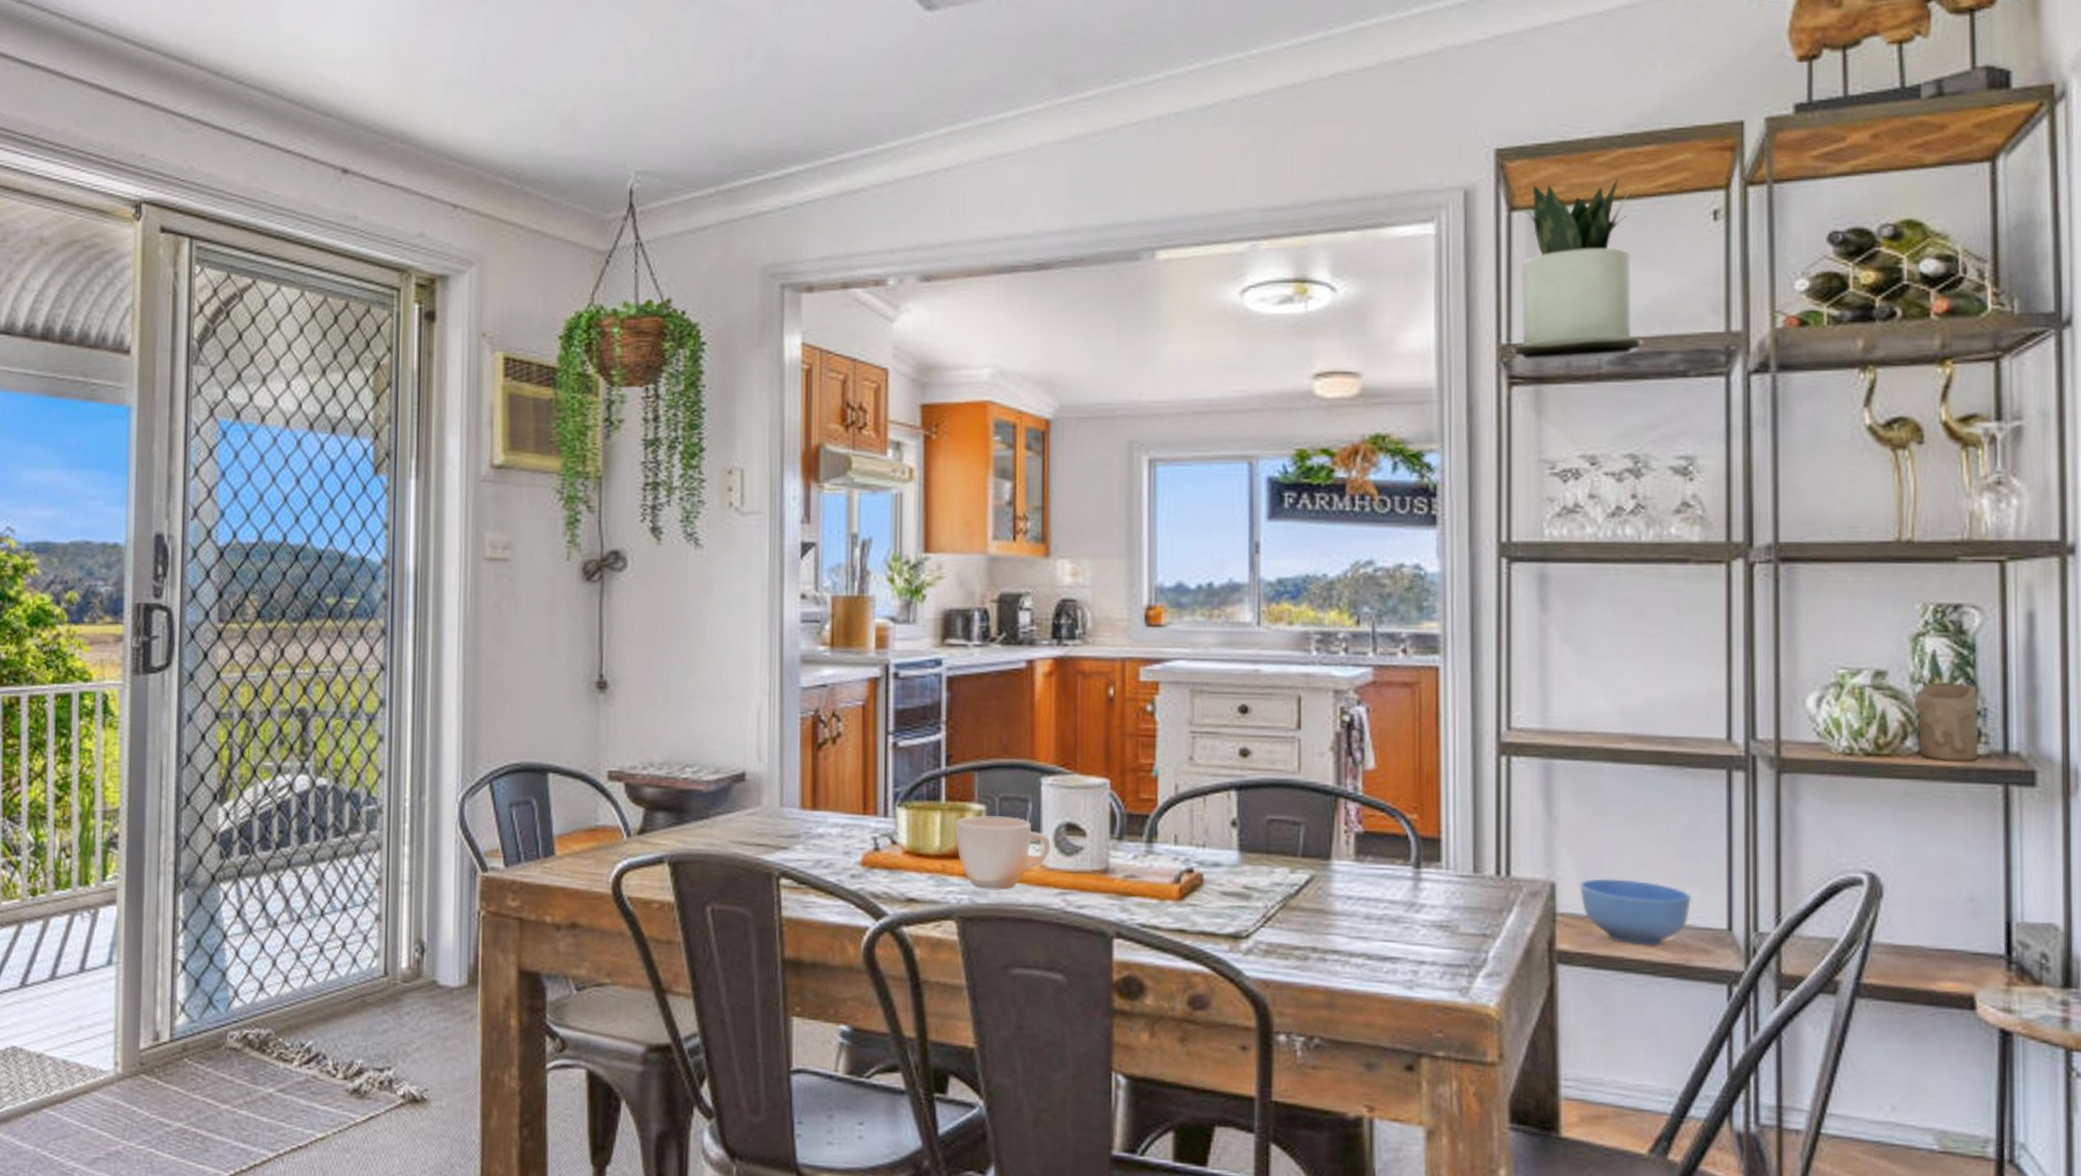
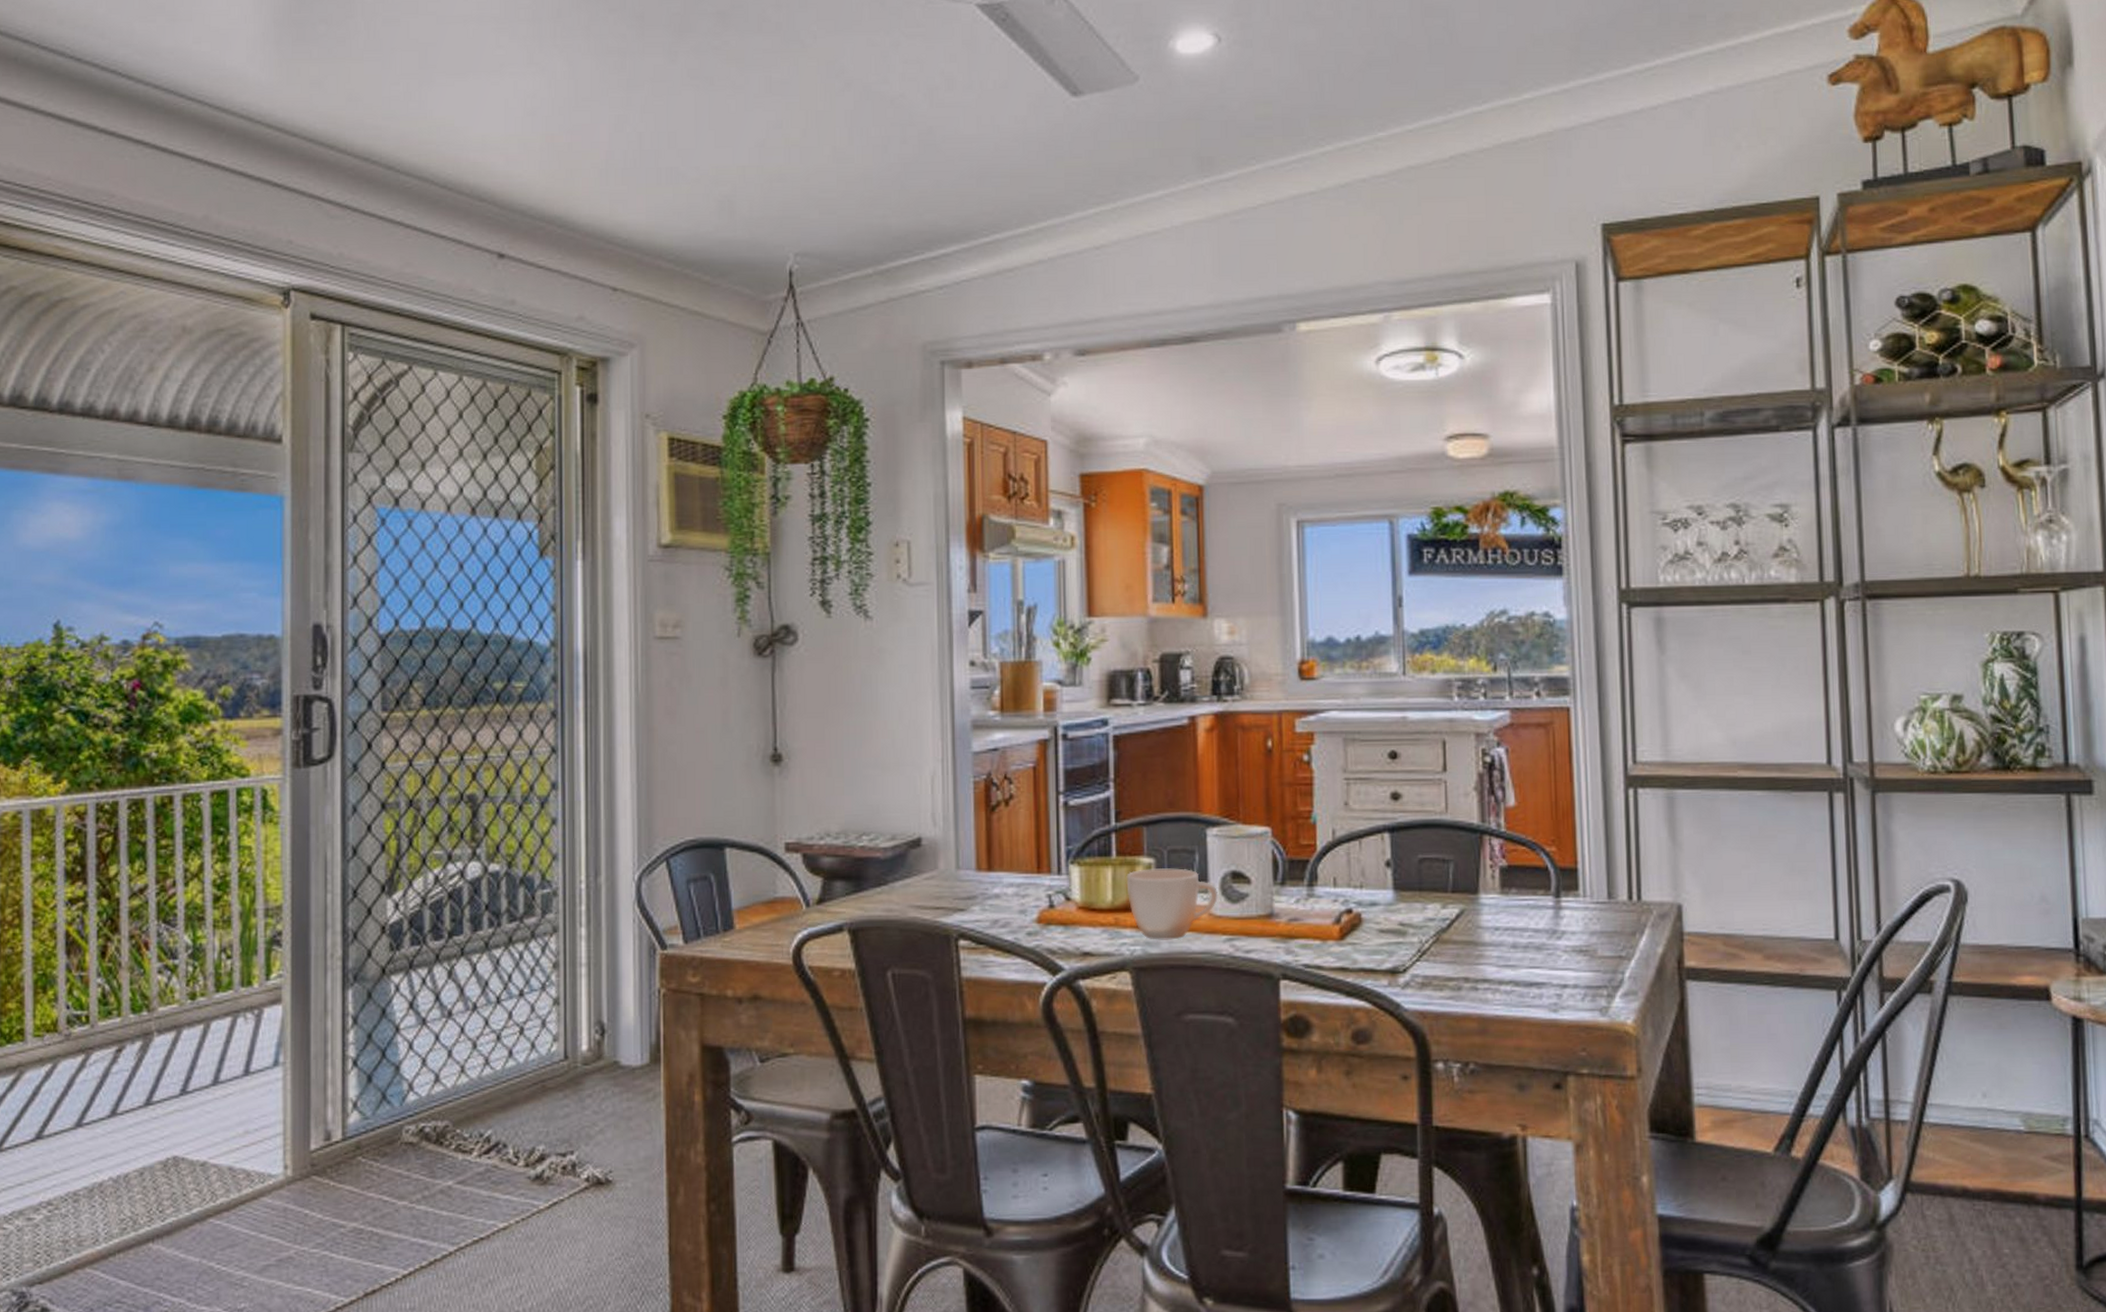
planter: present [1512,178,1644,362] -> none [1623,250,1741,421]
bowl: present [1579,878,1692,945] -> none [1703,898,1803,958]
candle: present [1914,683,1979,763] -> none [1987,703,2043,776]

